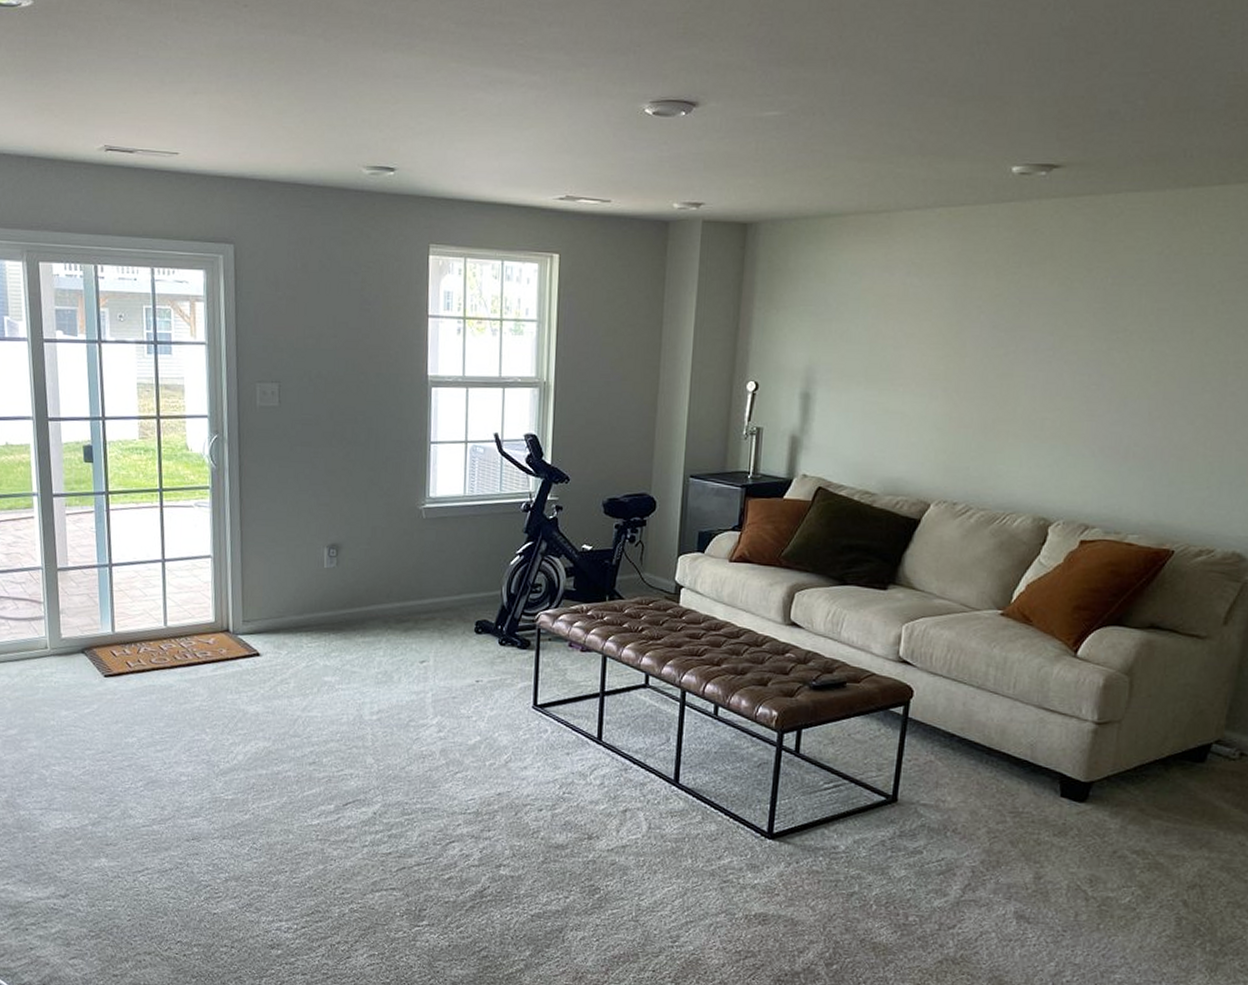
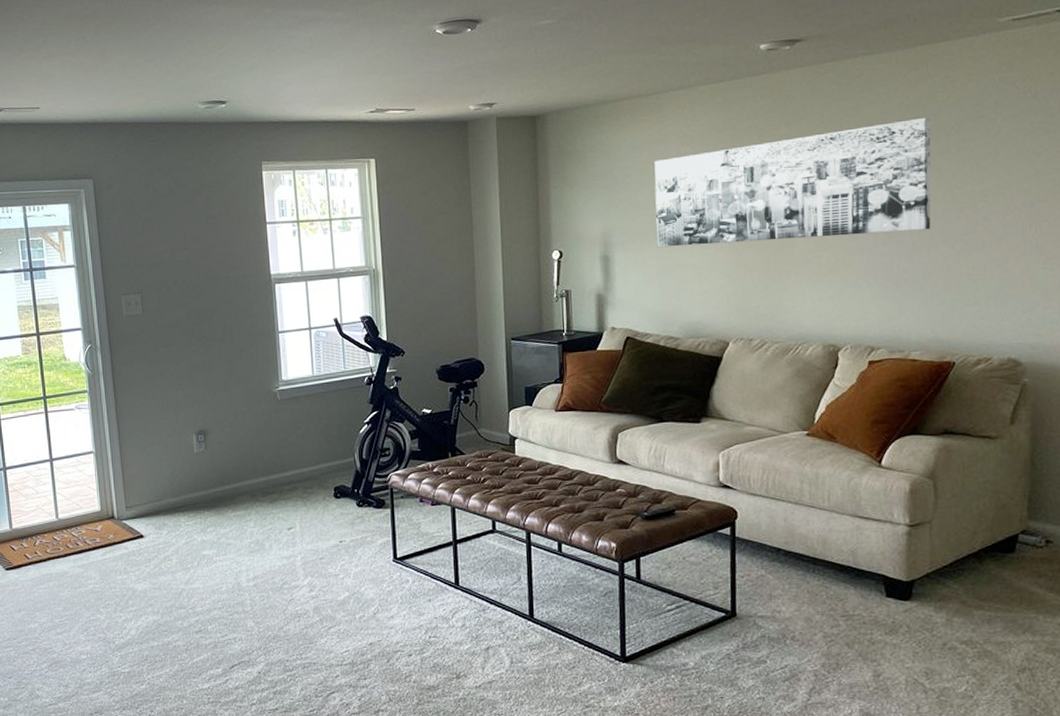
wall art: none [865,271,1190,401] -> present [654,117,931,248]

